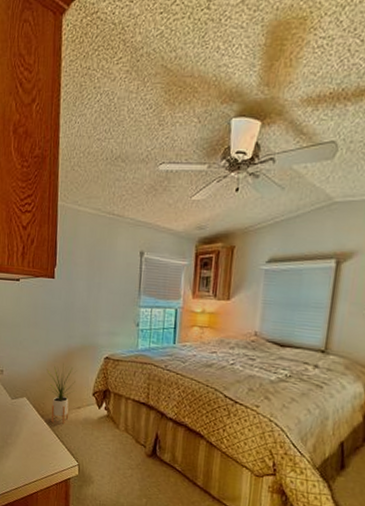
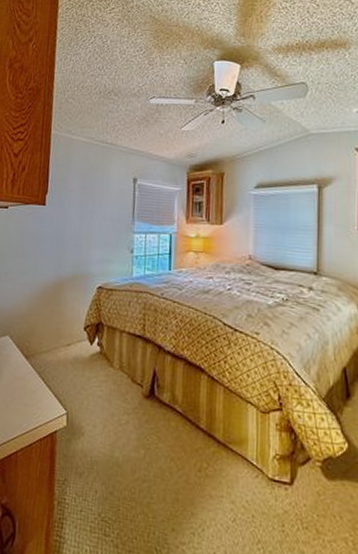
house plant: present [46,363,76,423] -> none [32,295,66,364]

